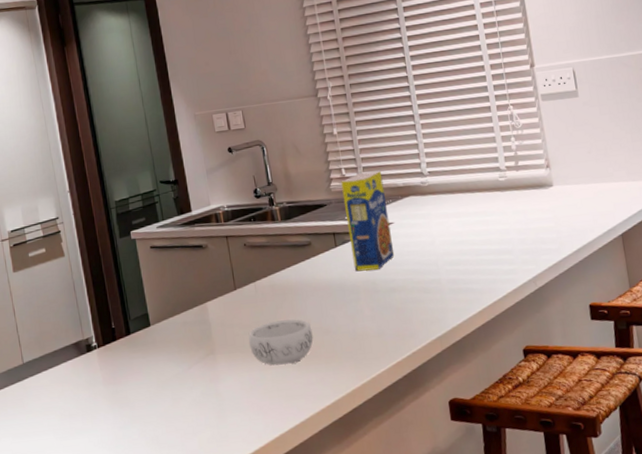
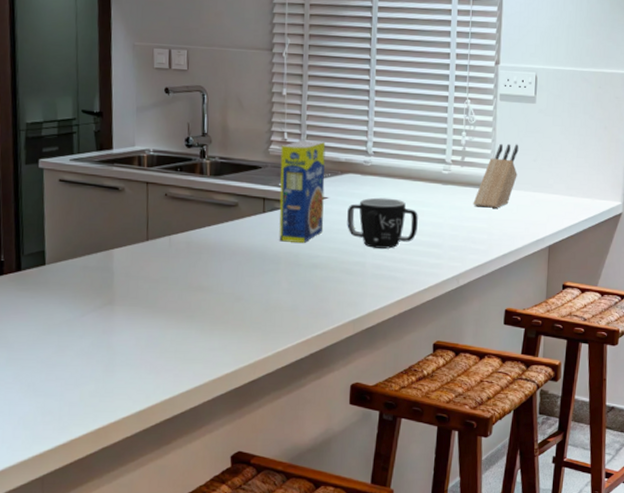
decorative bowl: present [248,319,314,366] -> none [153,279,223,326]
mug: none [414,213,486,264] -> present [347,197,418,249]
knife block: none [535,139,575,207] -> present [473,143,519,208]

